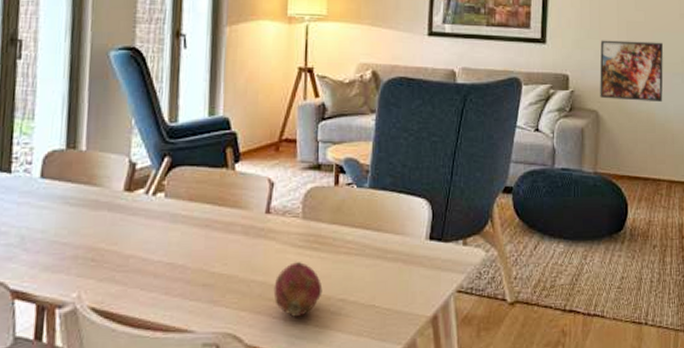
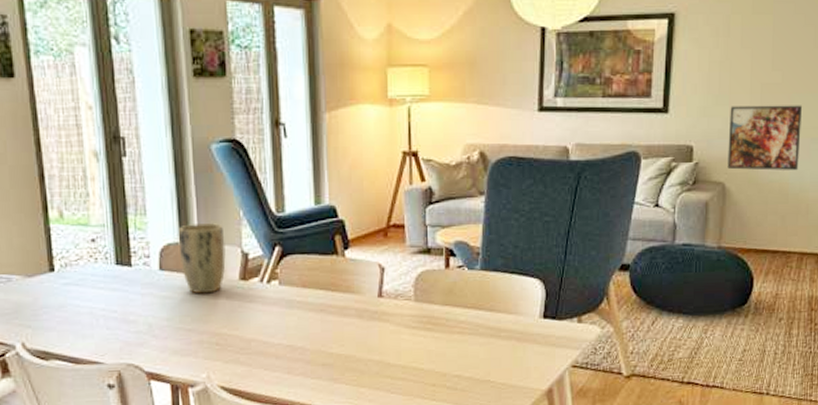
plant pot: none [64,129,114,205] -> present [178,222,226,294]
fruit: present [273,262,323,317] -> none [390,342,438,392]

